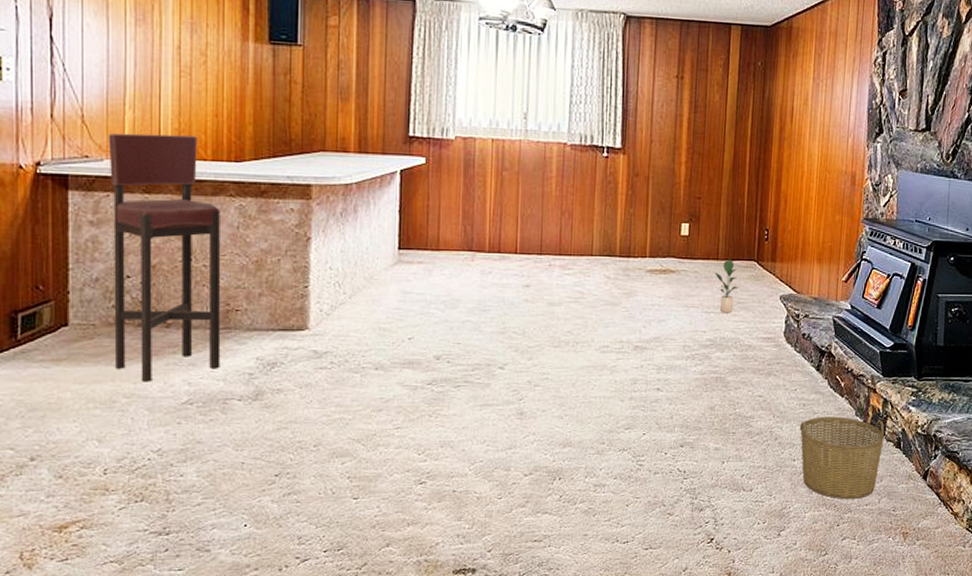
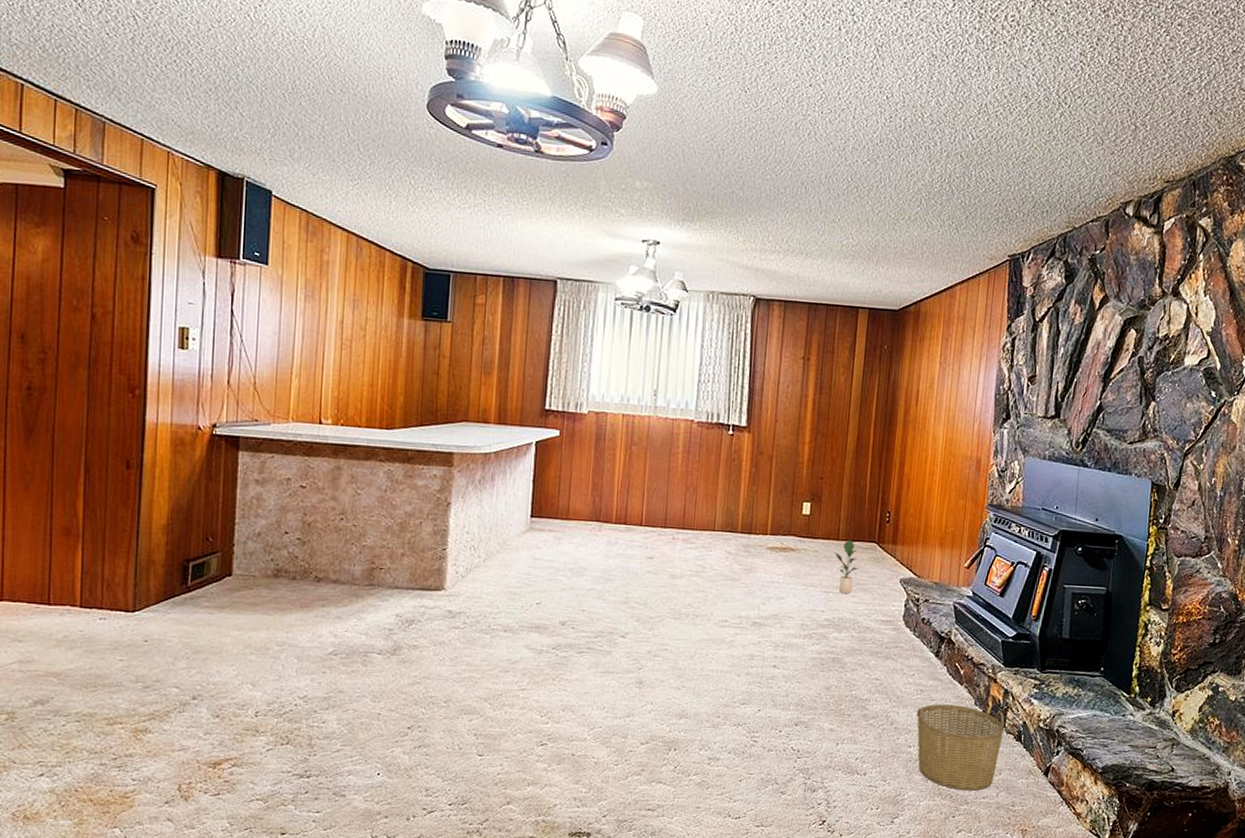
bar stool: present [108,133,221,382] -> none [271,400,370,632]

